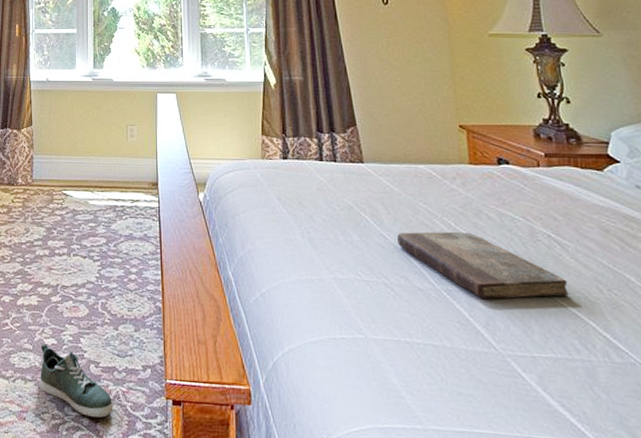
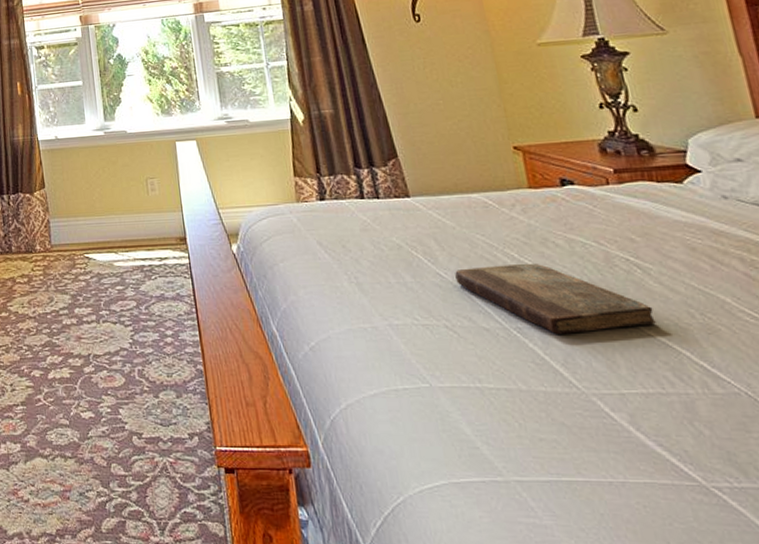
sneaker: present [39,344,114,418] -> none [78,418,162,492]

